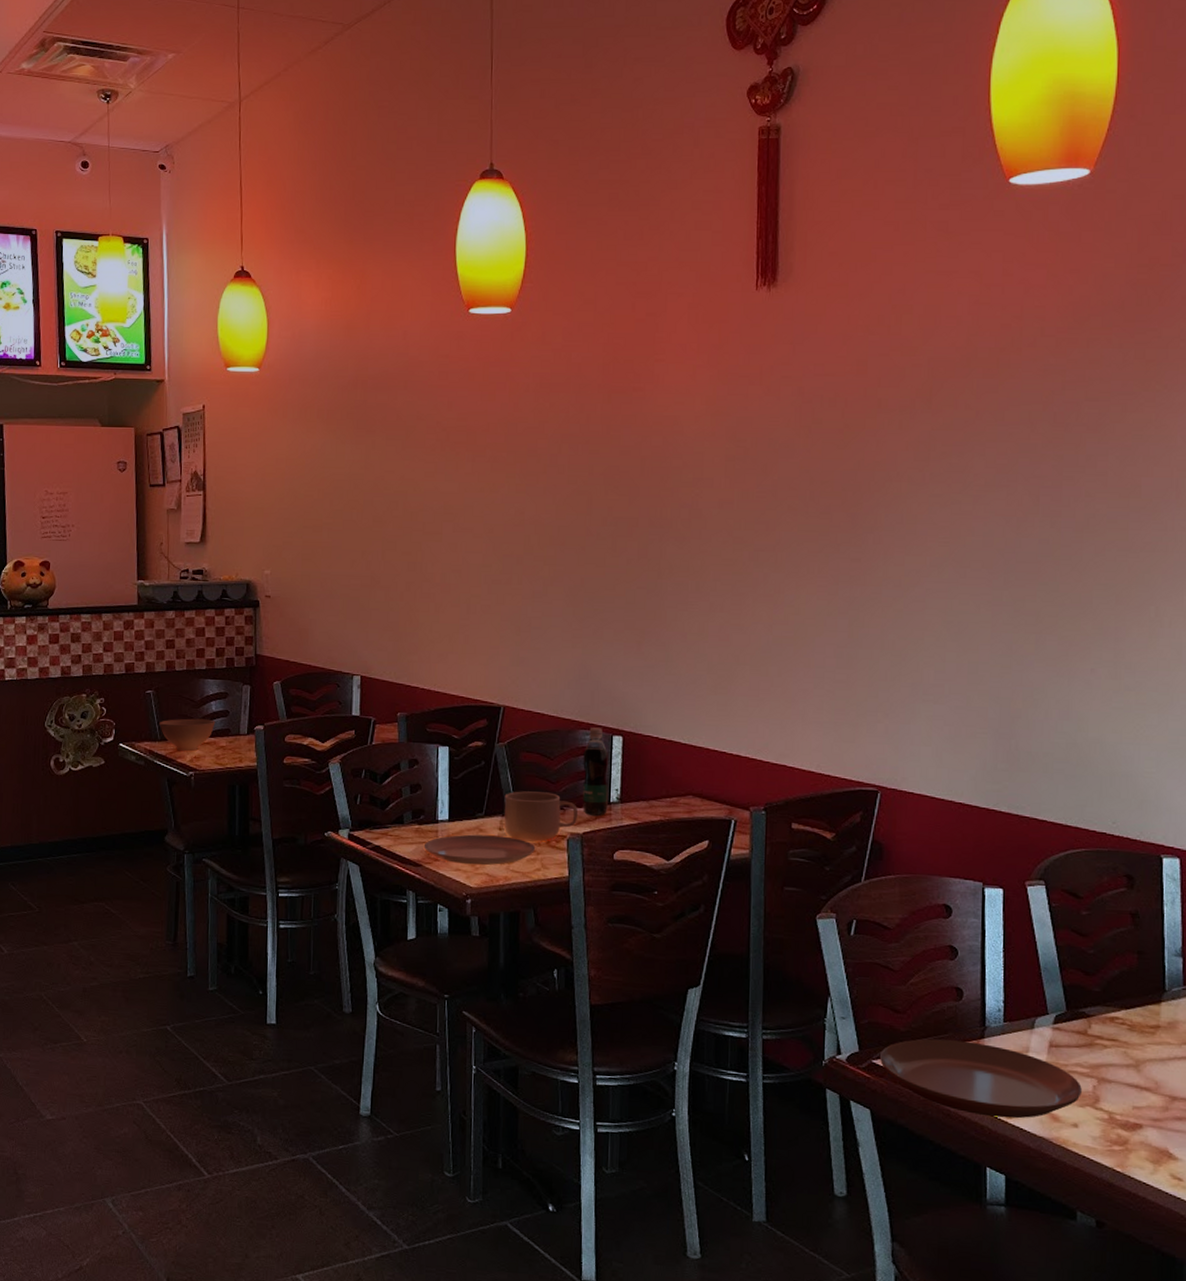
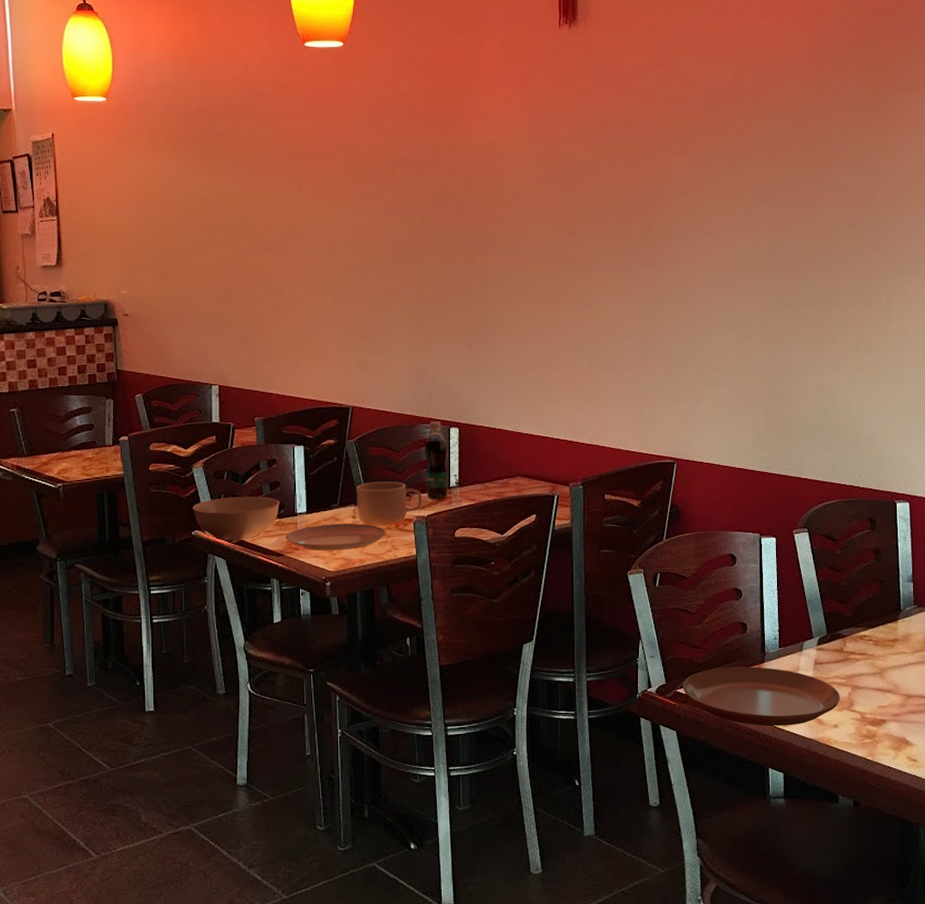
bowl: present [159,718,216,752] -> none [25,433,81,465]
bowl: none [327,797,421,847] -> present [193,496,281,542]

